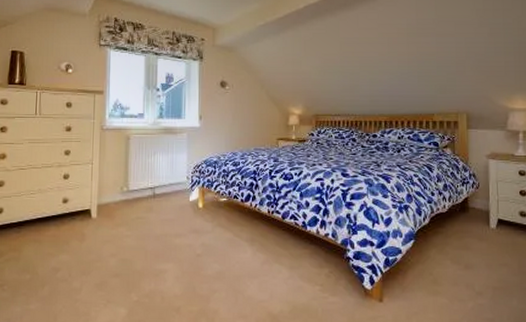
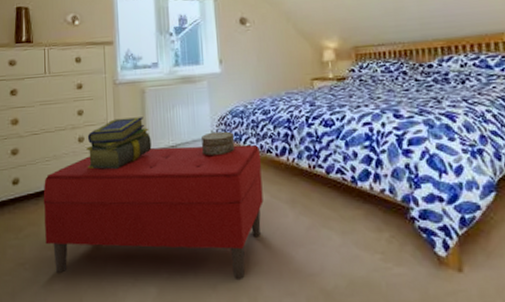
bench: none [24,188,229,305] -> present [43,144,264,281]
stack of books: none [70,160,132,206] -> present [86,117,152,170]
decorative box: none [176,178,207,199] -> present [201,131,235,156]

